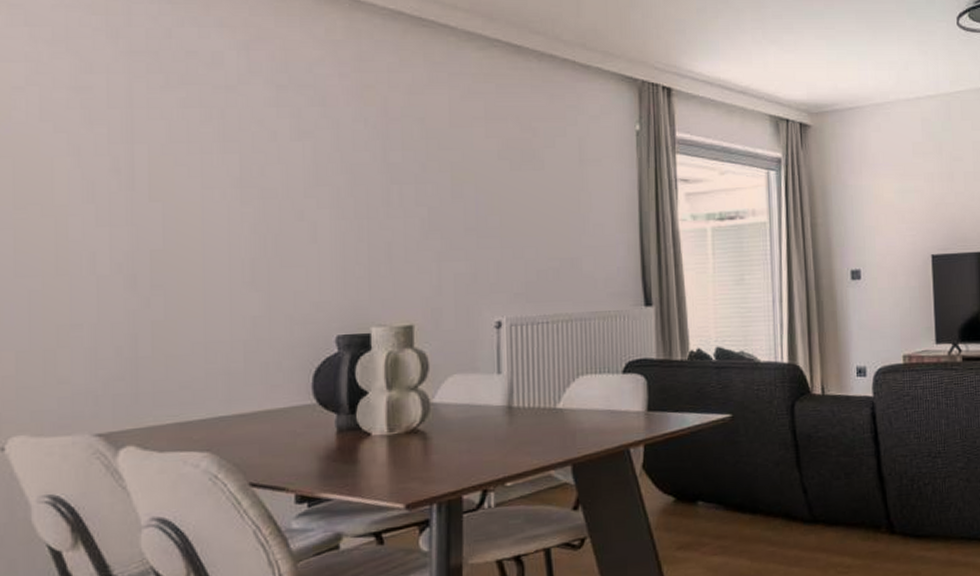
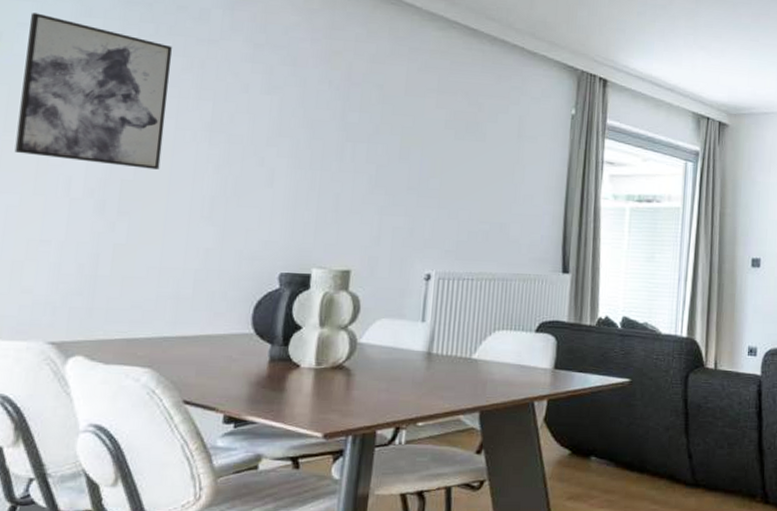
wall art: none [27,74,190,236] -> present [14,13,173,170]

